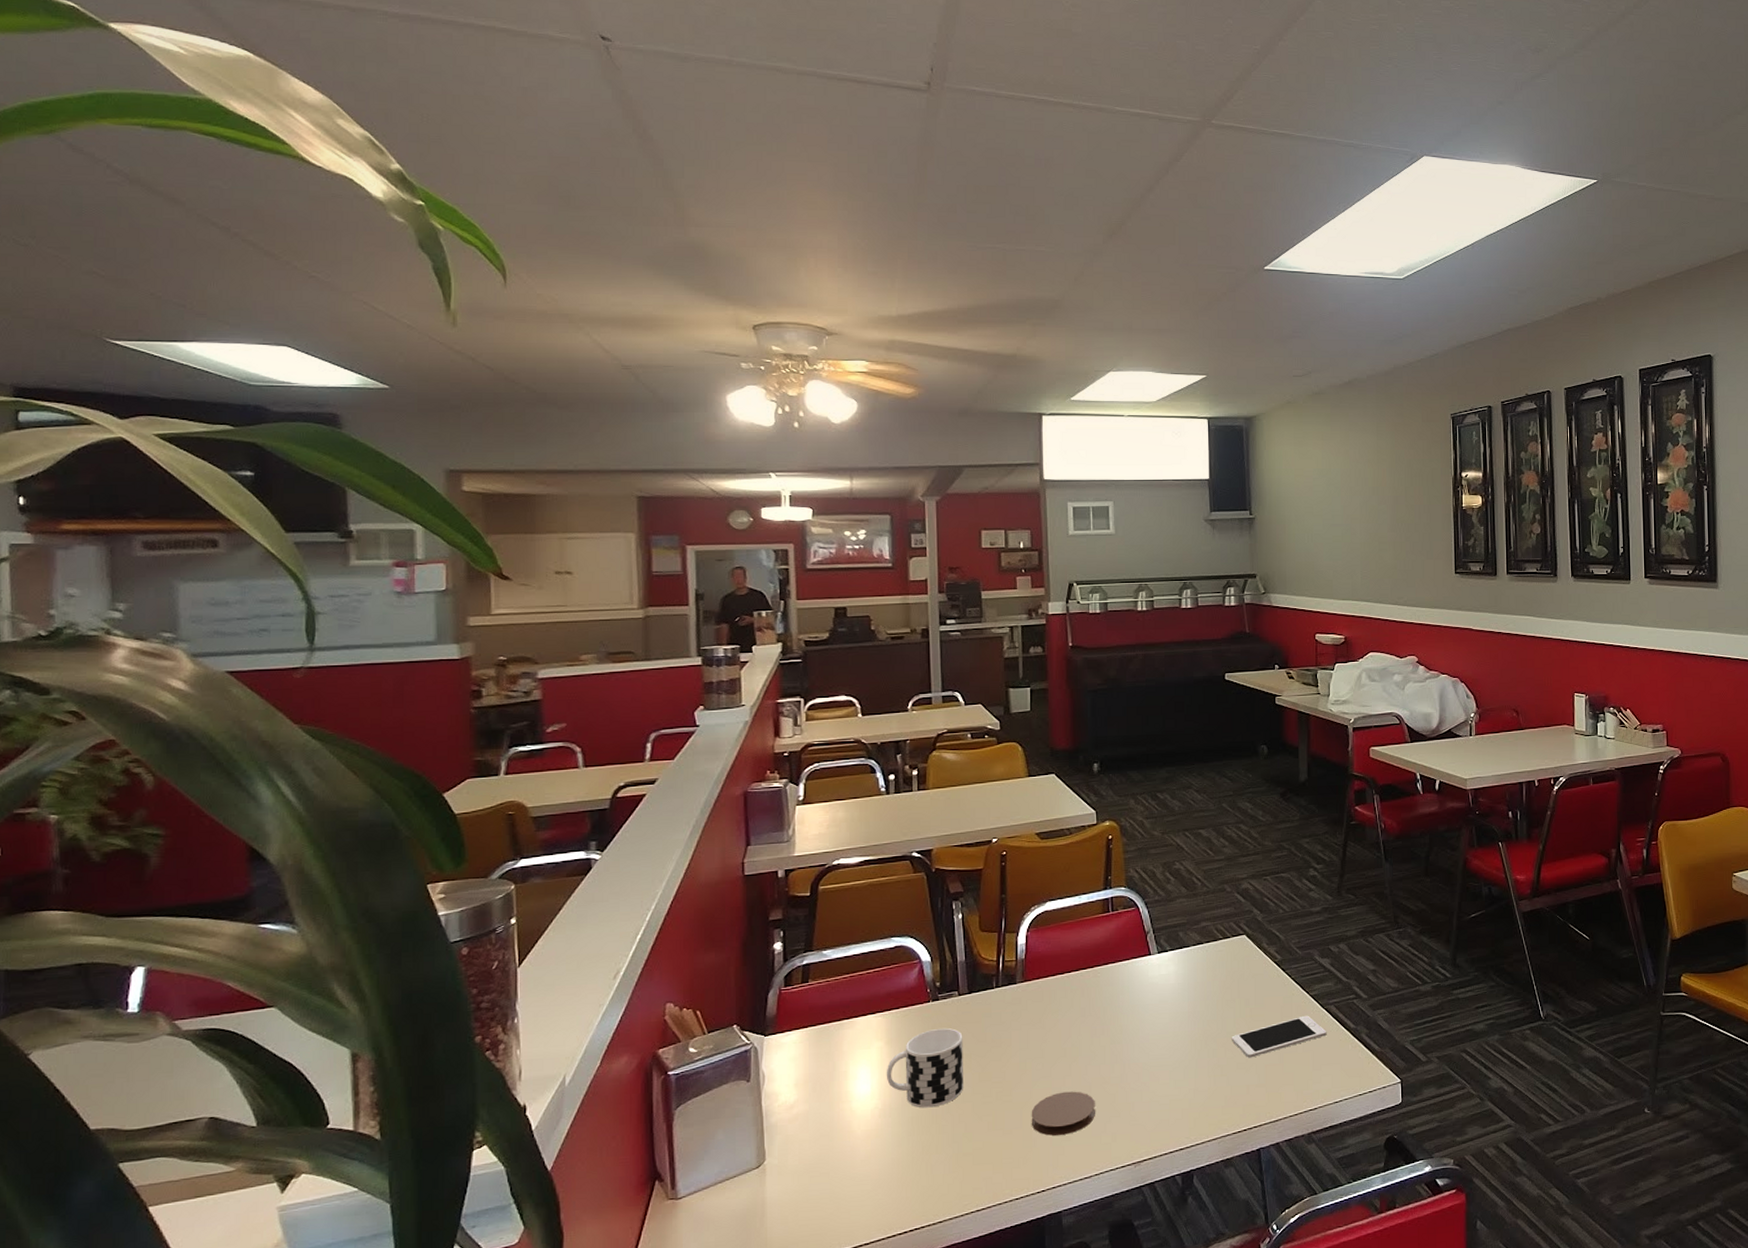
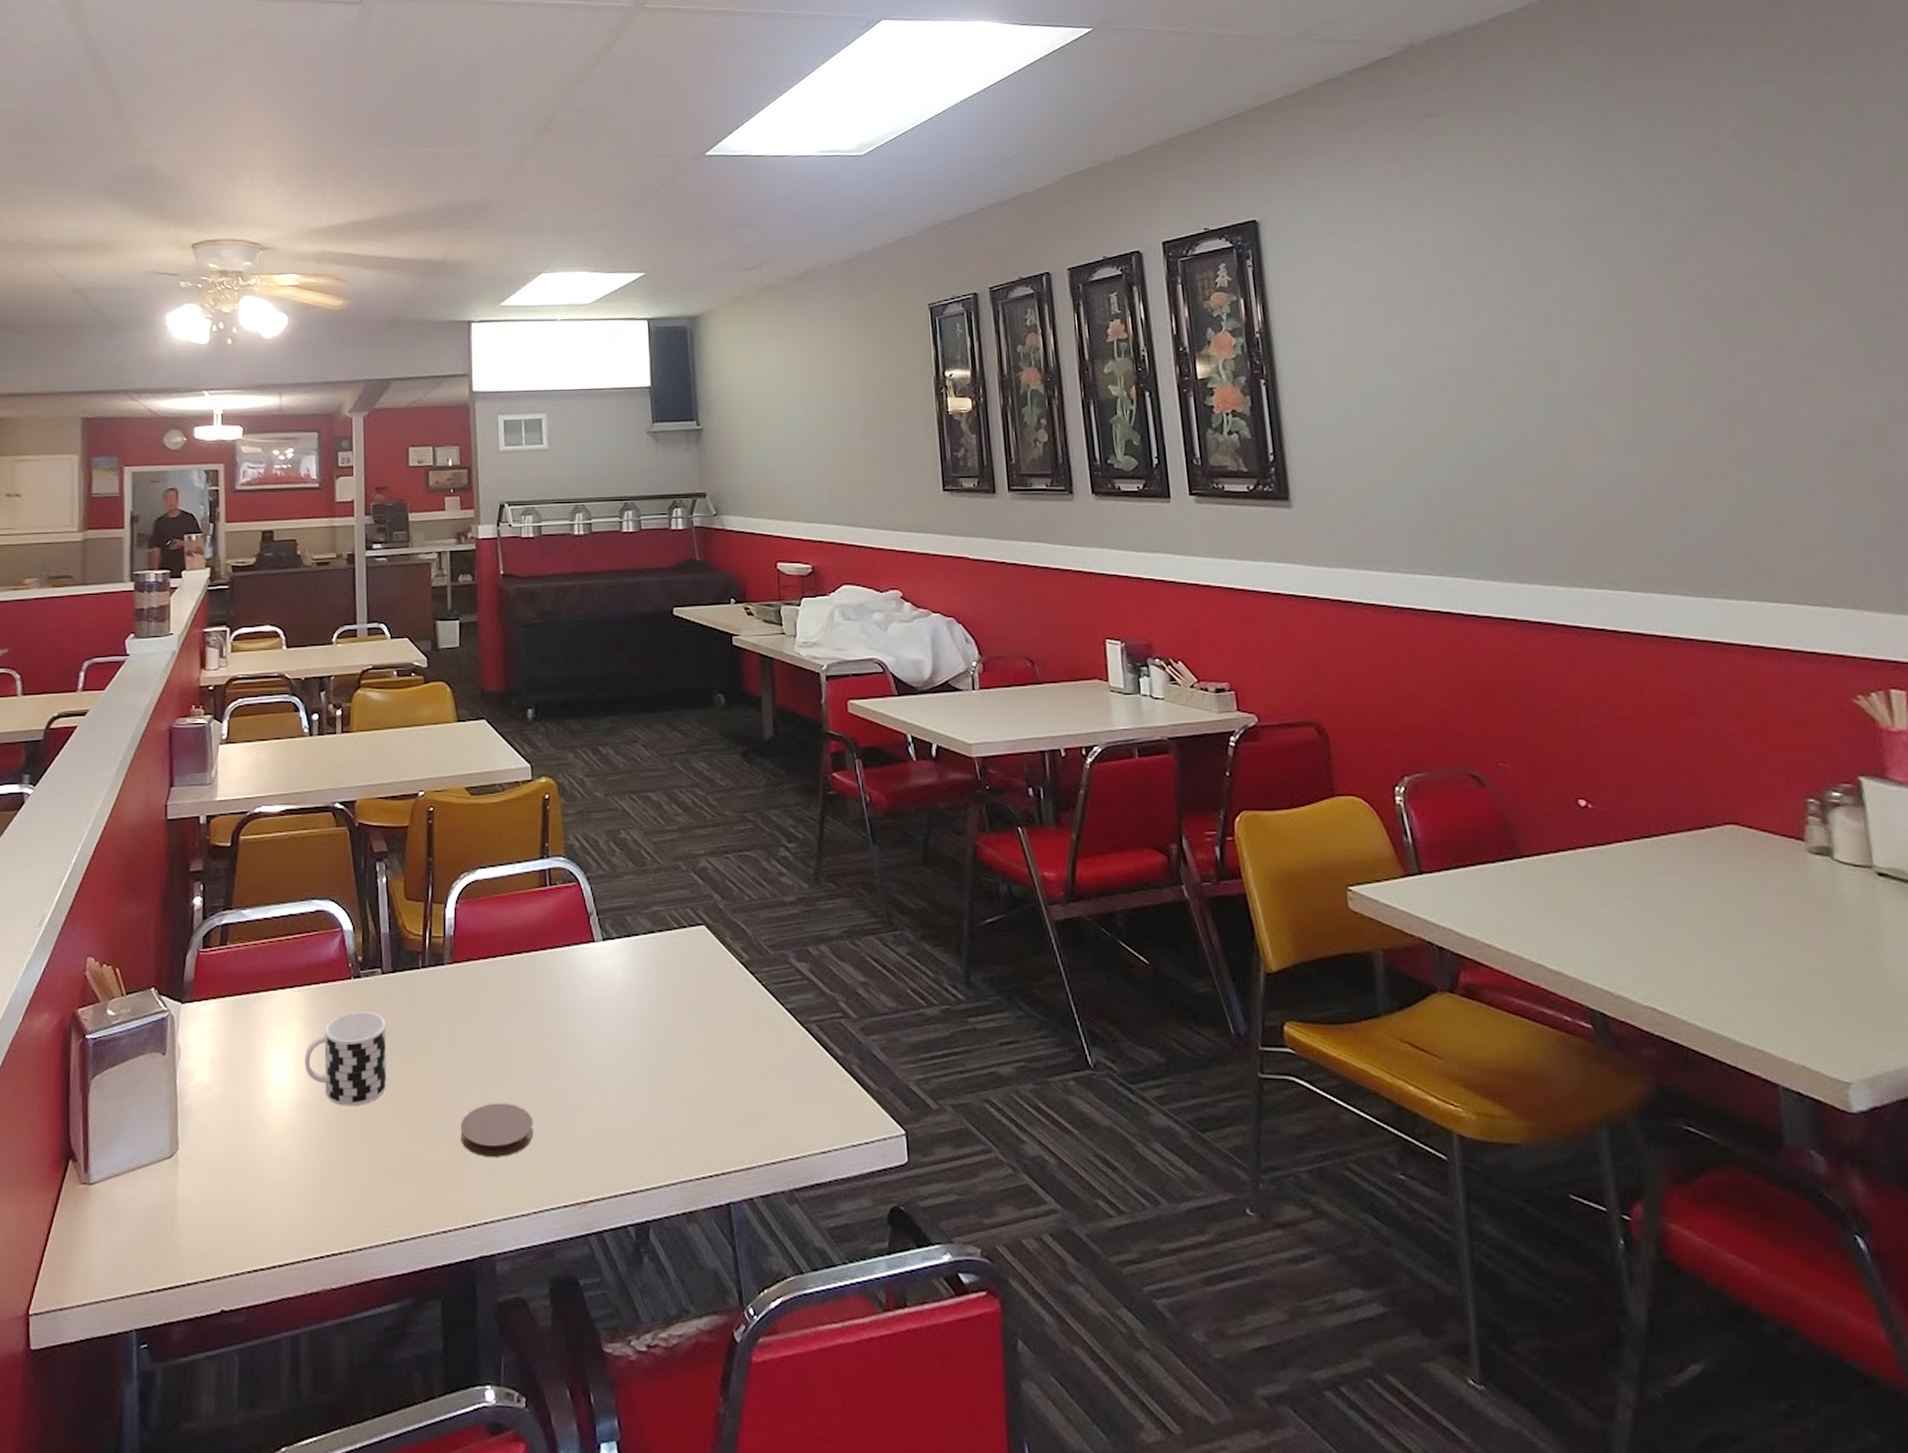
cell phone: present [1231,1015,1327,1058] -> none [691,1034,809,1083]

